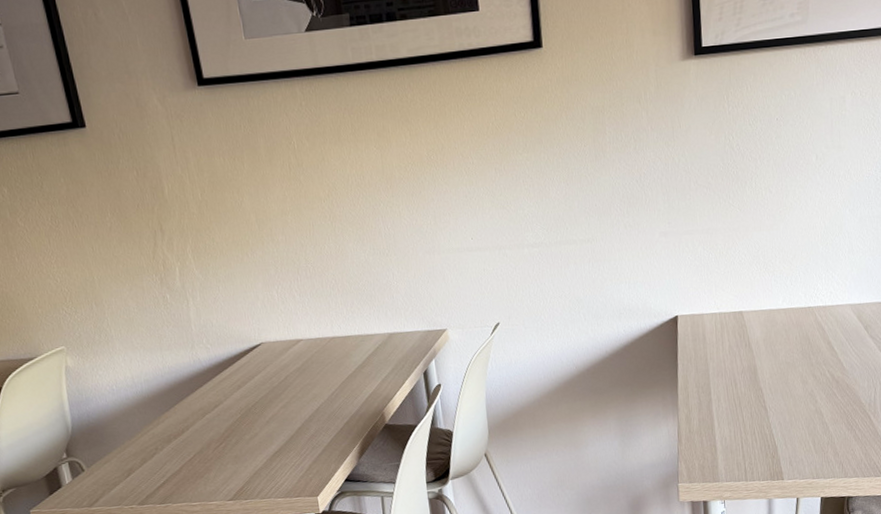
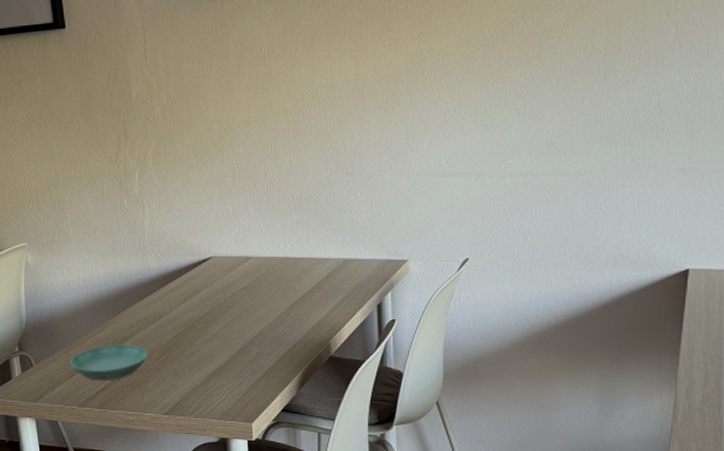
saucer: none [125,436,207,476] -> present [70,345,148,380]

